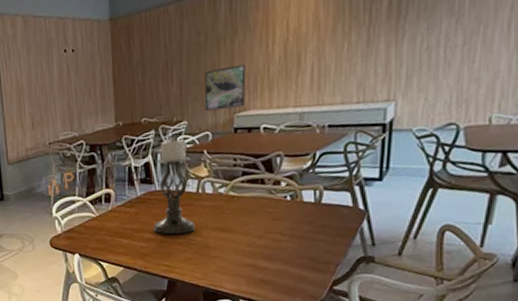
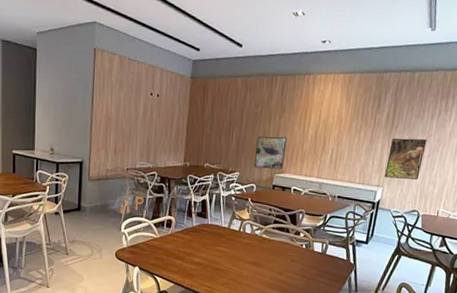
candle holder: present [153,136,195,235] -> none [202,183,239,263]
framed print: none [395,21,457,87] -> present [384,138,427,181]

